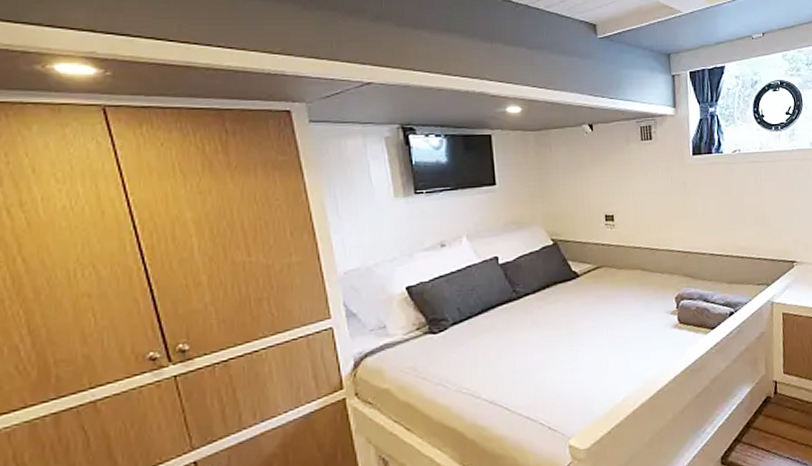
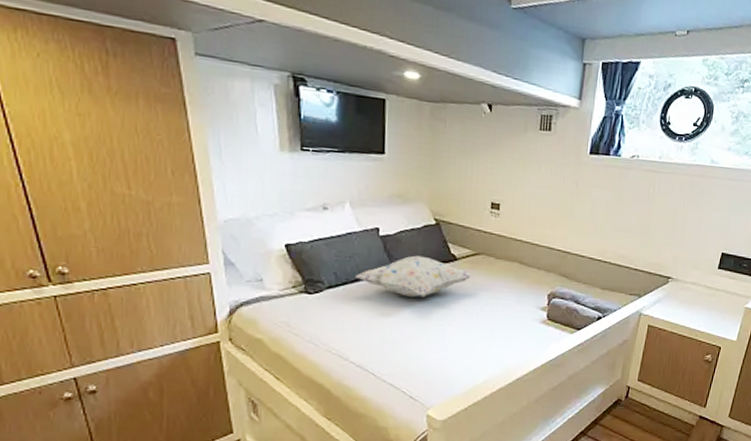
decorative pillow: none [480,277,597,322] -> present [356,255,473,298]

